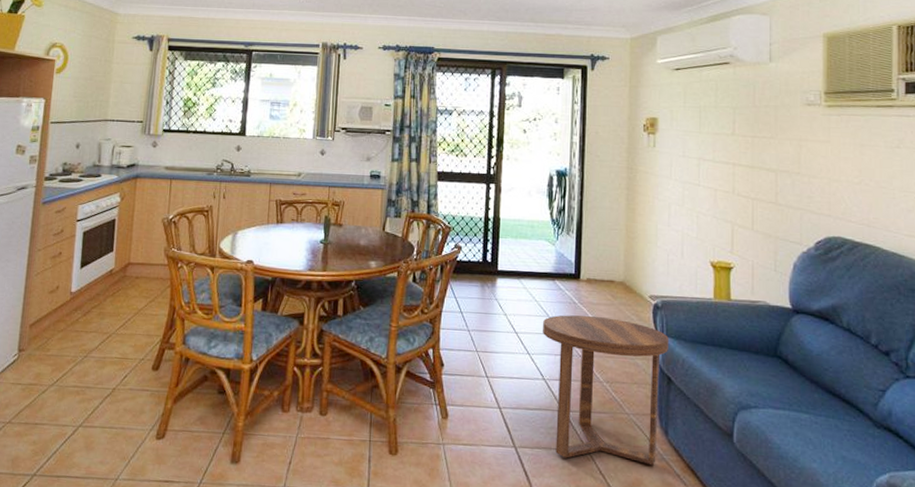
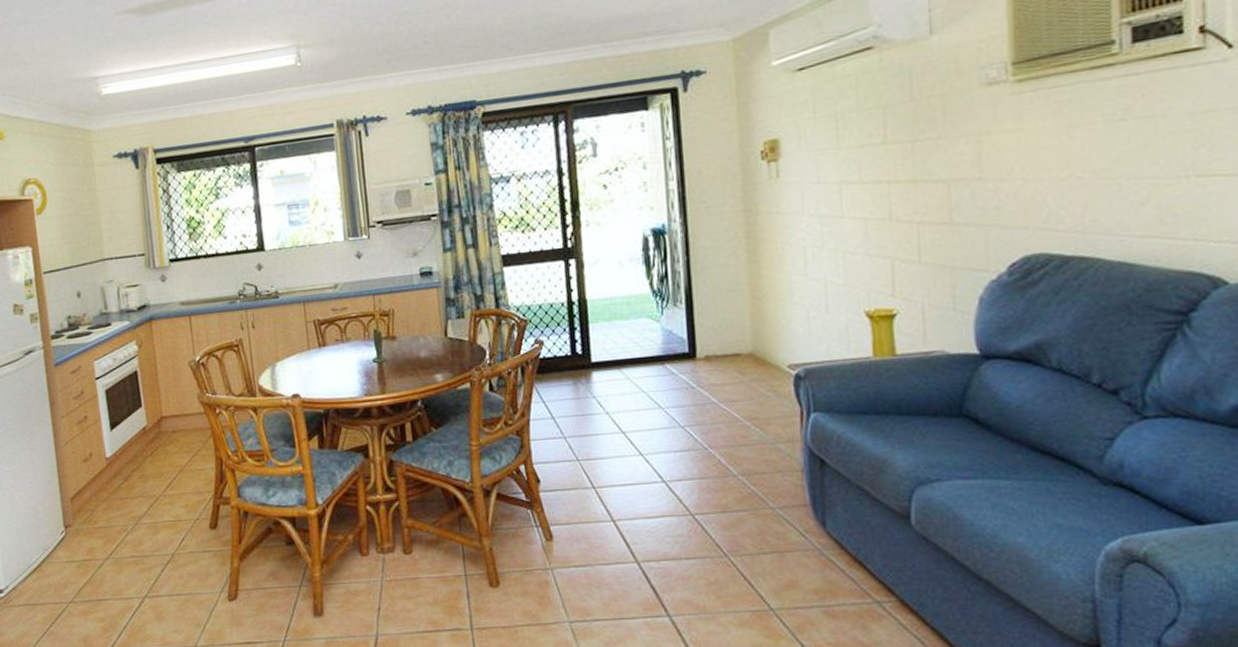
side table: present [543,315,669,466] -> none [655,399,818,567]

